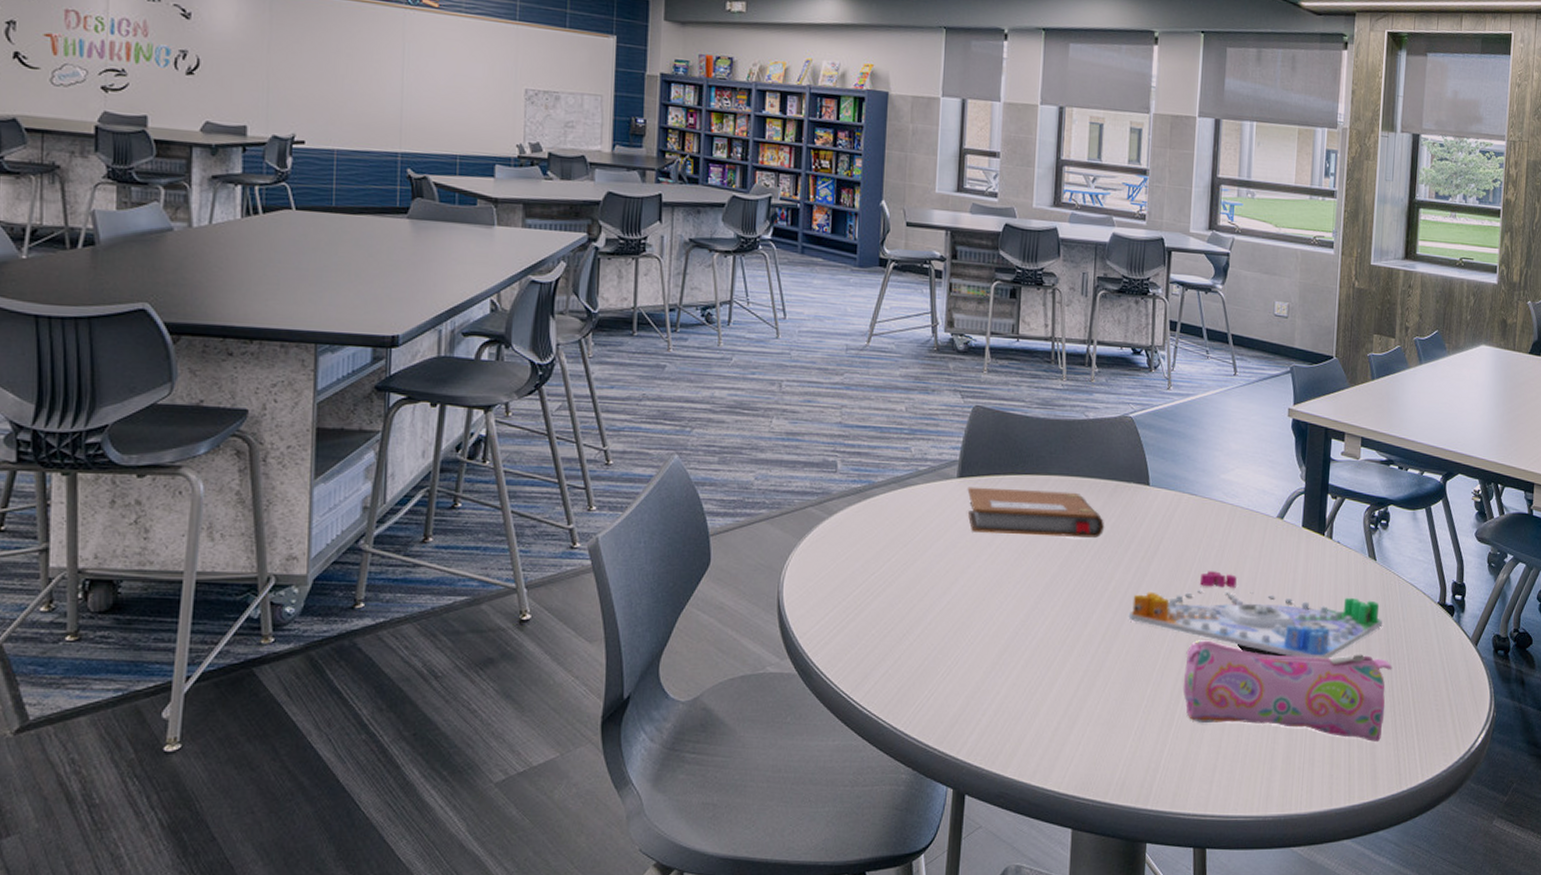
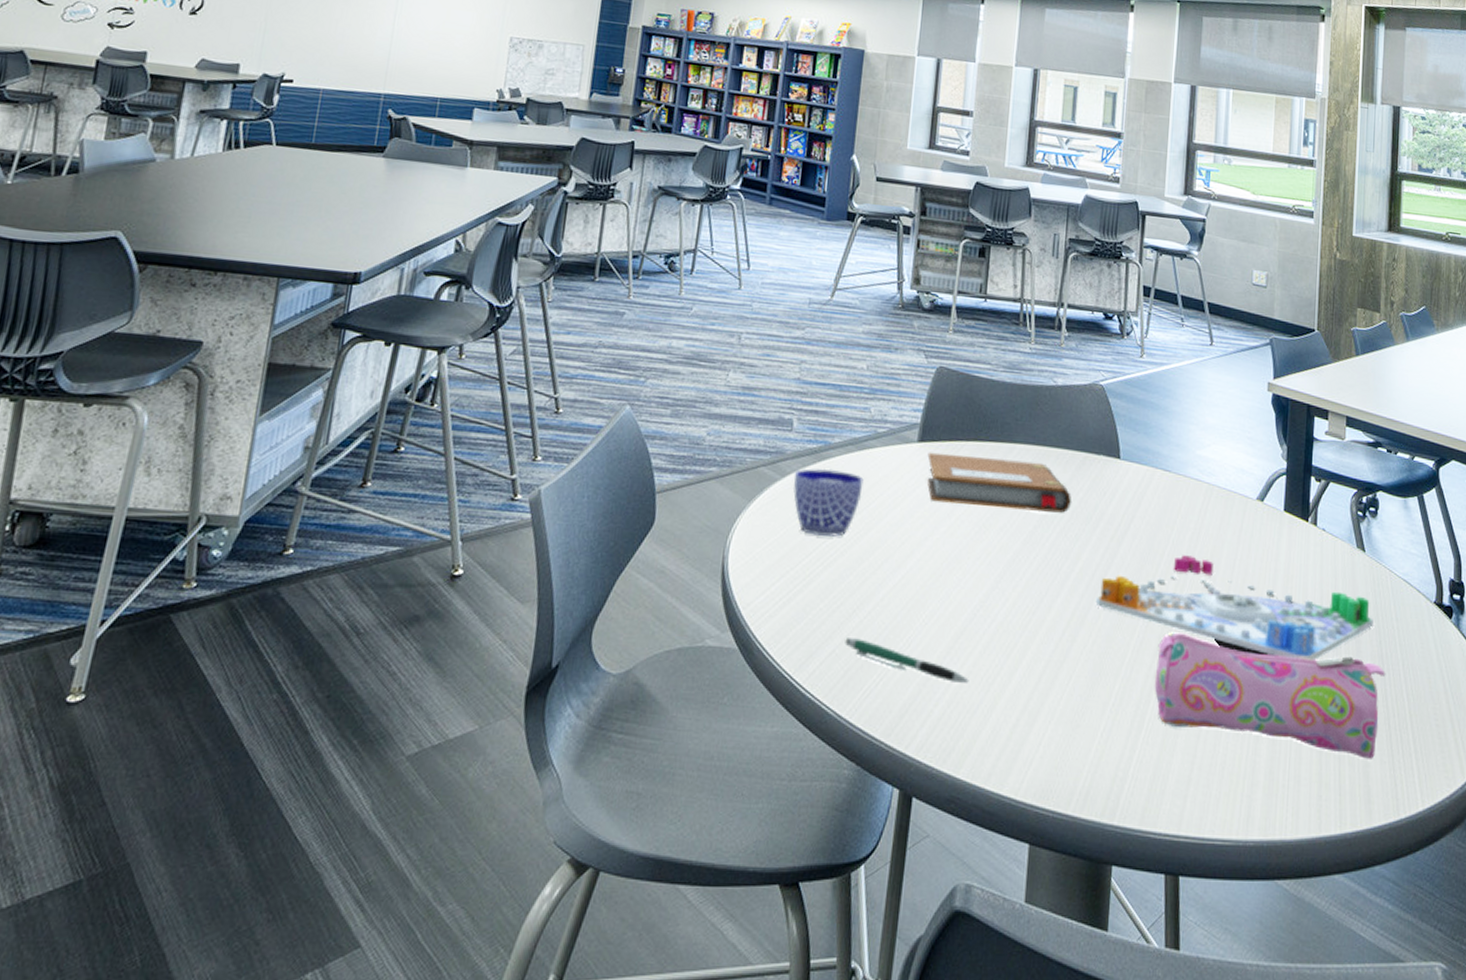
cup: none [840,506,907,569] -> present [792,468,864,537]
pen: none [897,659,1013,694] -> present [845,638,969,683]

